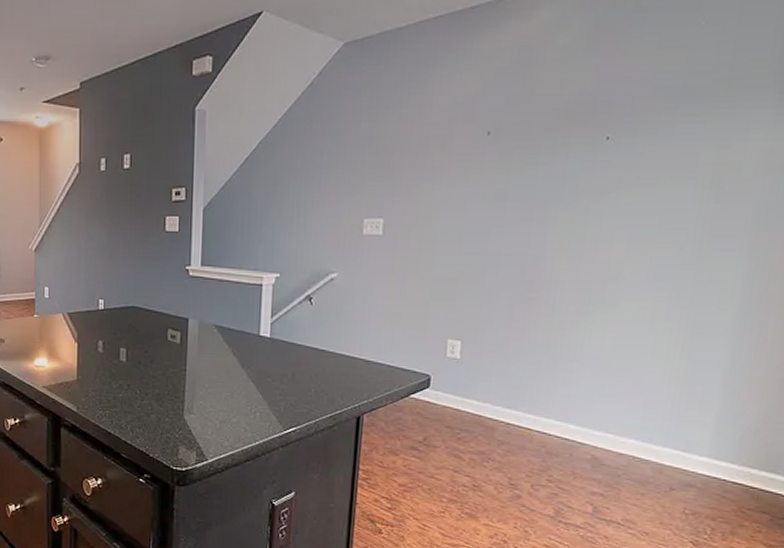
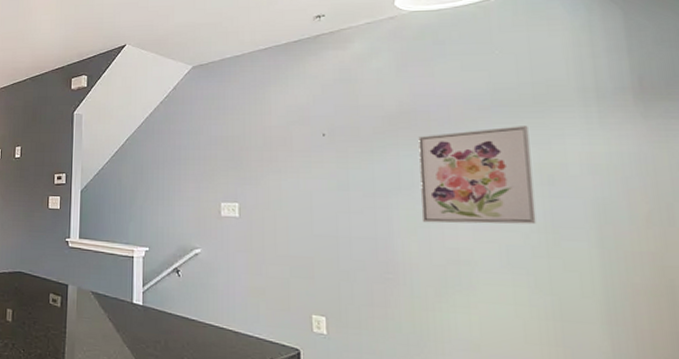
wall art: none [577,119,714,236] -> present [418,126,536,225]

